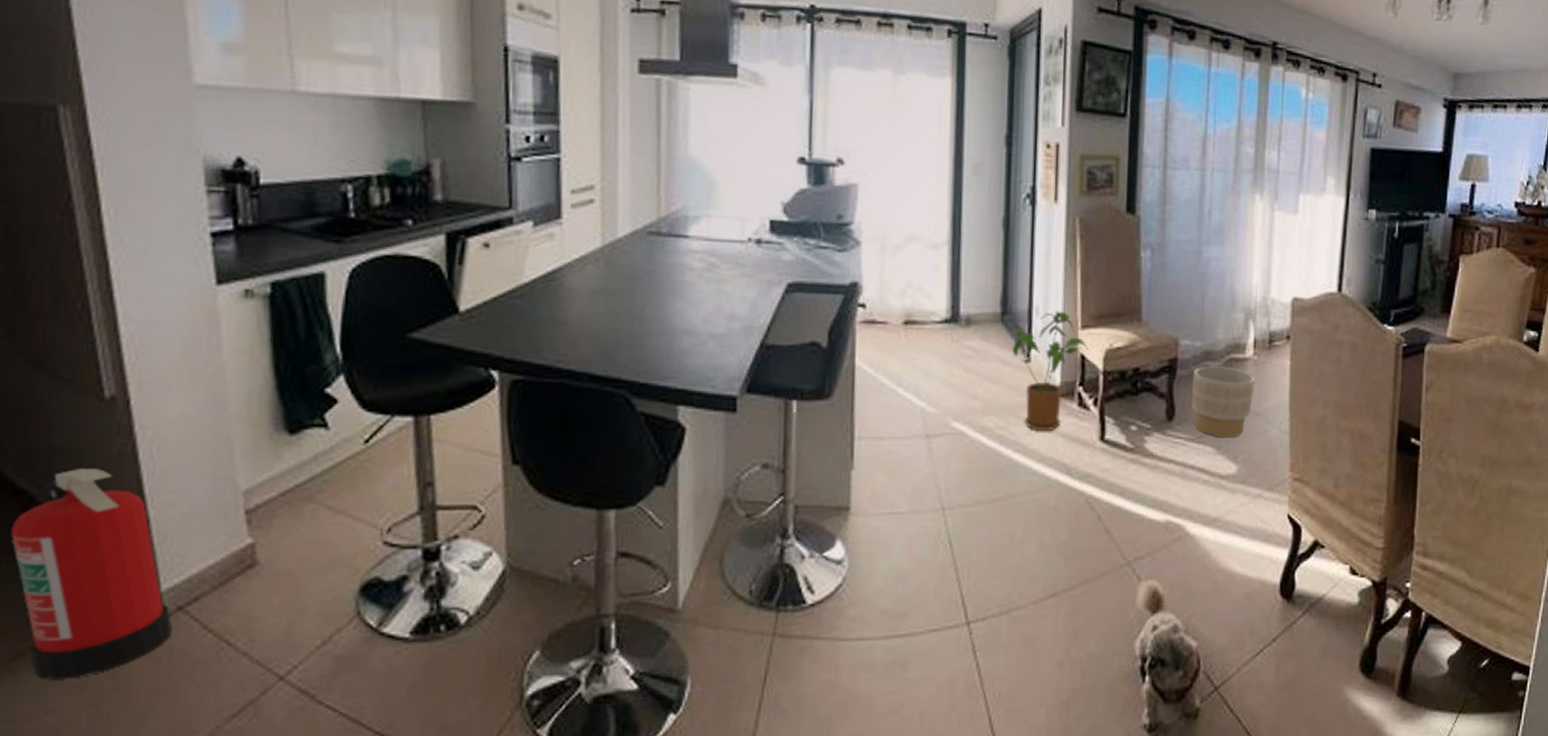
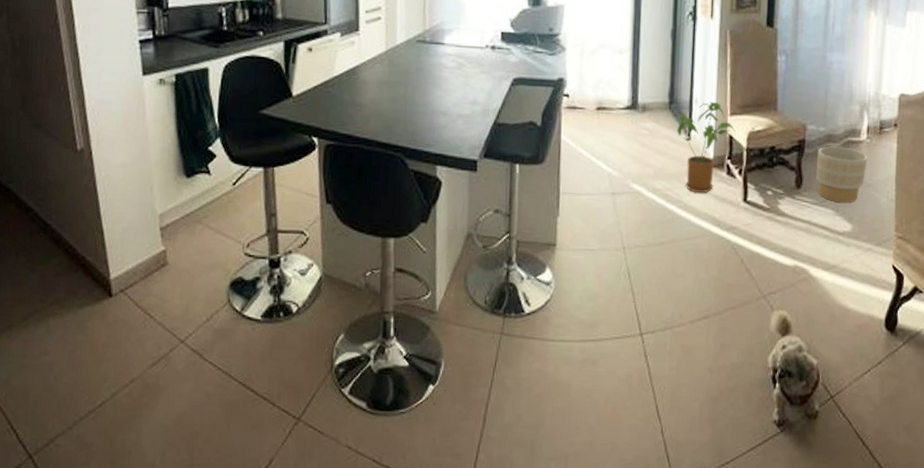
fire extinguisher: present [11,469,172,680] -> none [24,196,117,333]

